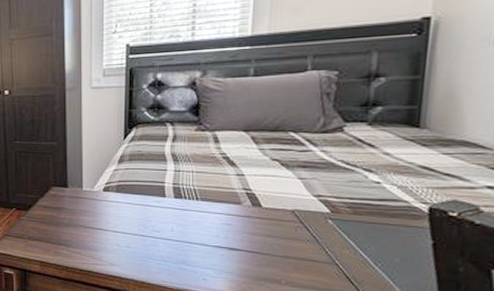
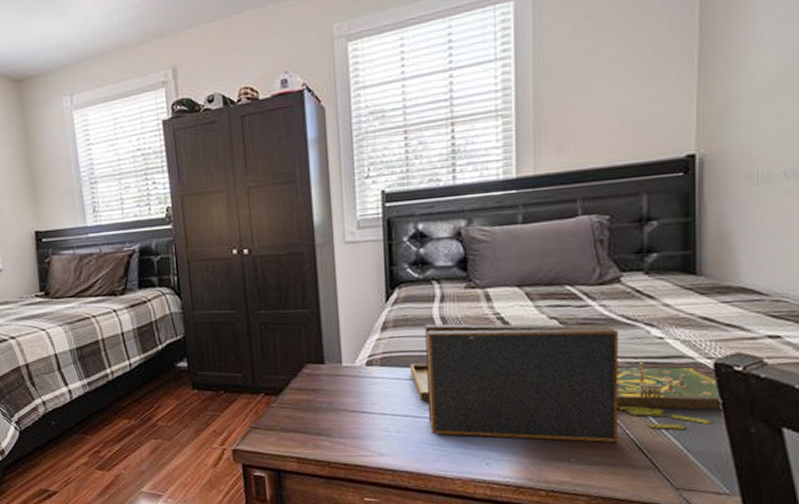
board game: none [141,159,434,270] -> present [409,323,724,442]

